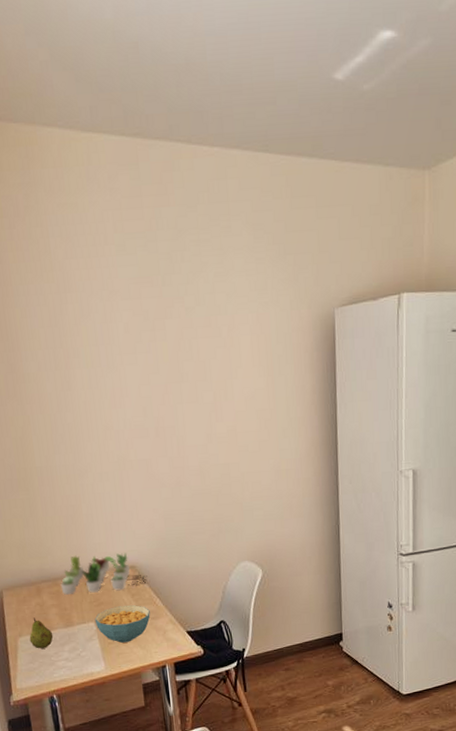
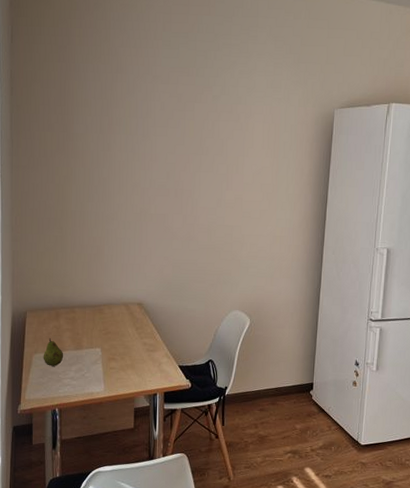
succulent plant: present [60,553,148,595] -> none [76,288,152,323]
cereal bowl: present [94,605,151,643] -> none [101,337,150,369]

